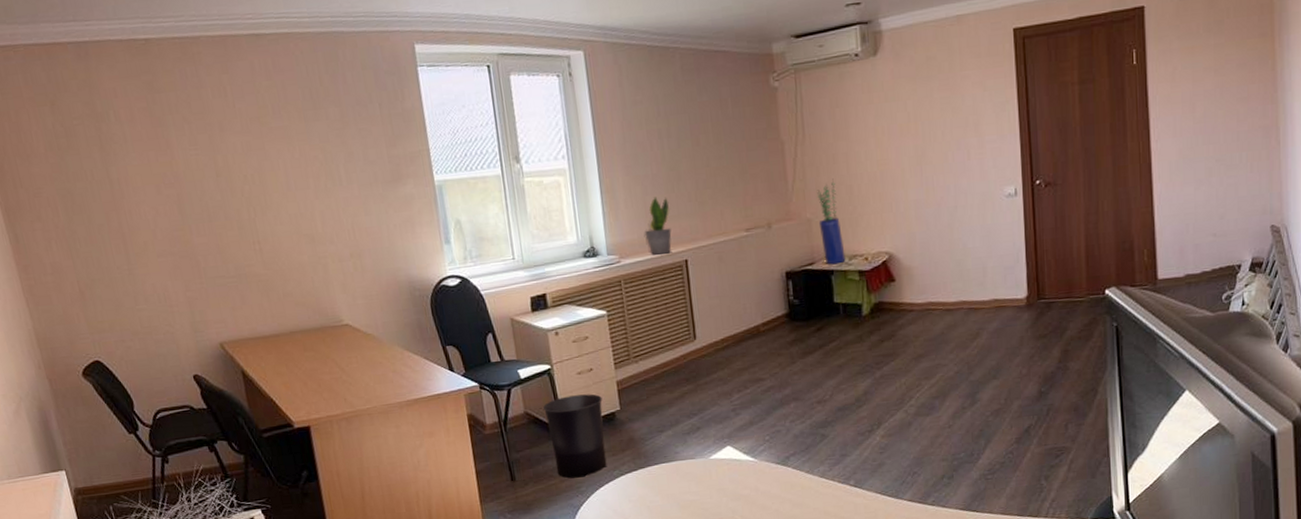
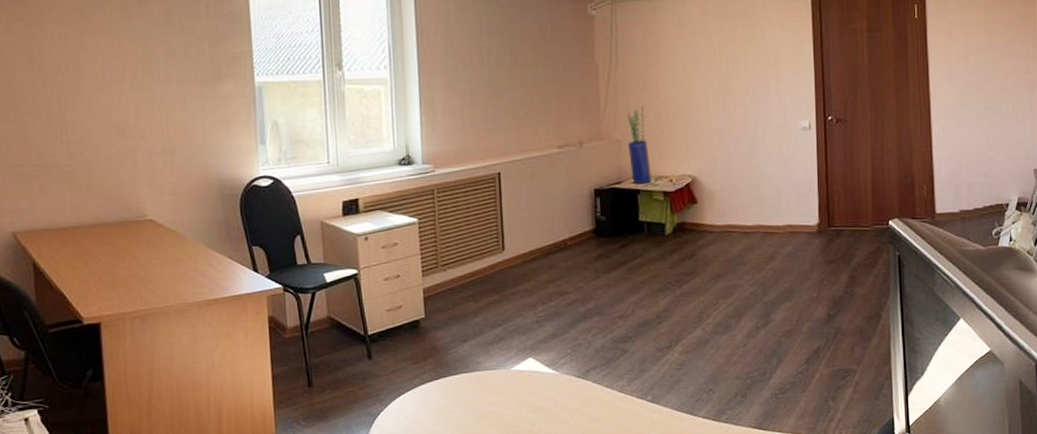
waste bin: present [542,393,607,478] -> none [346,300,408,386]
potted plant: present [646,196,672,255] -> none [462,110,487,166]

